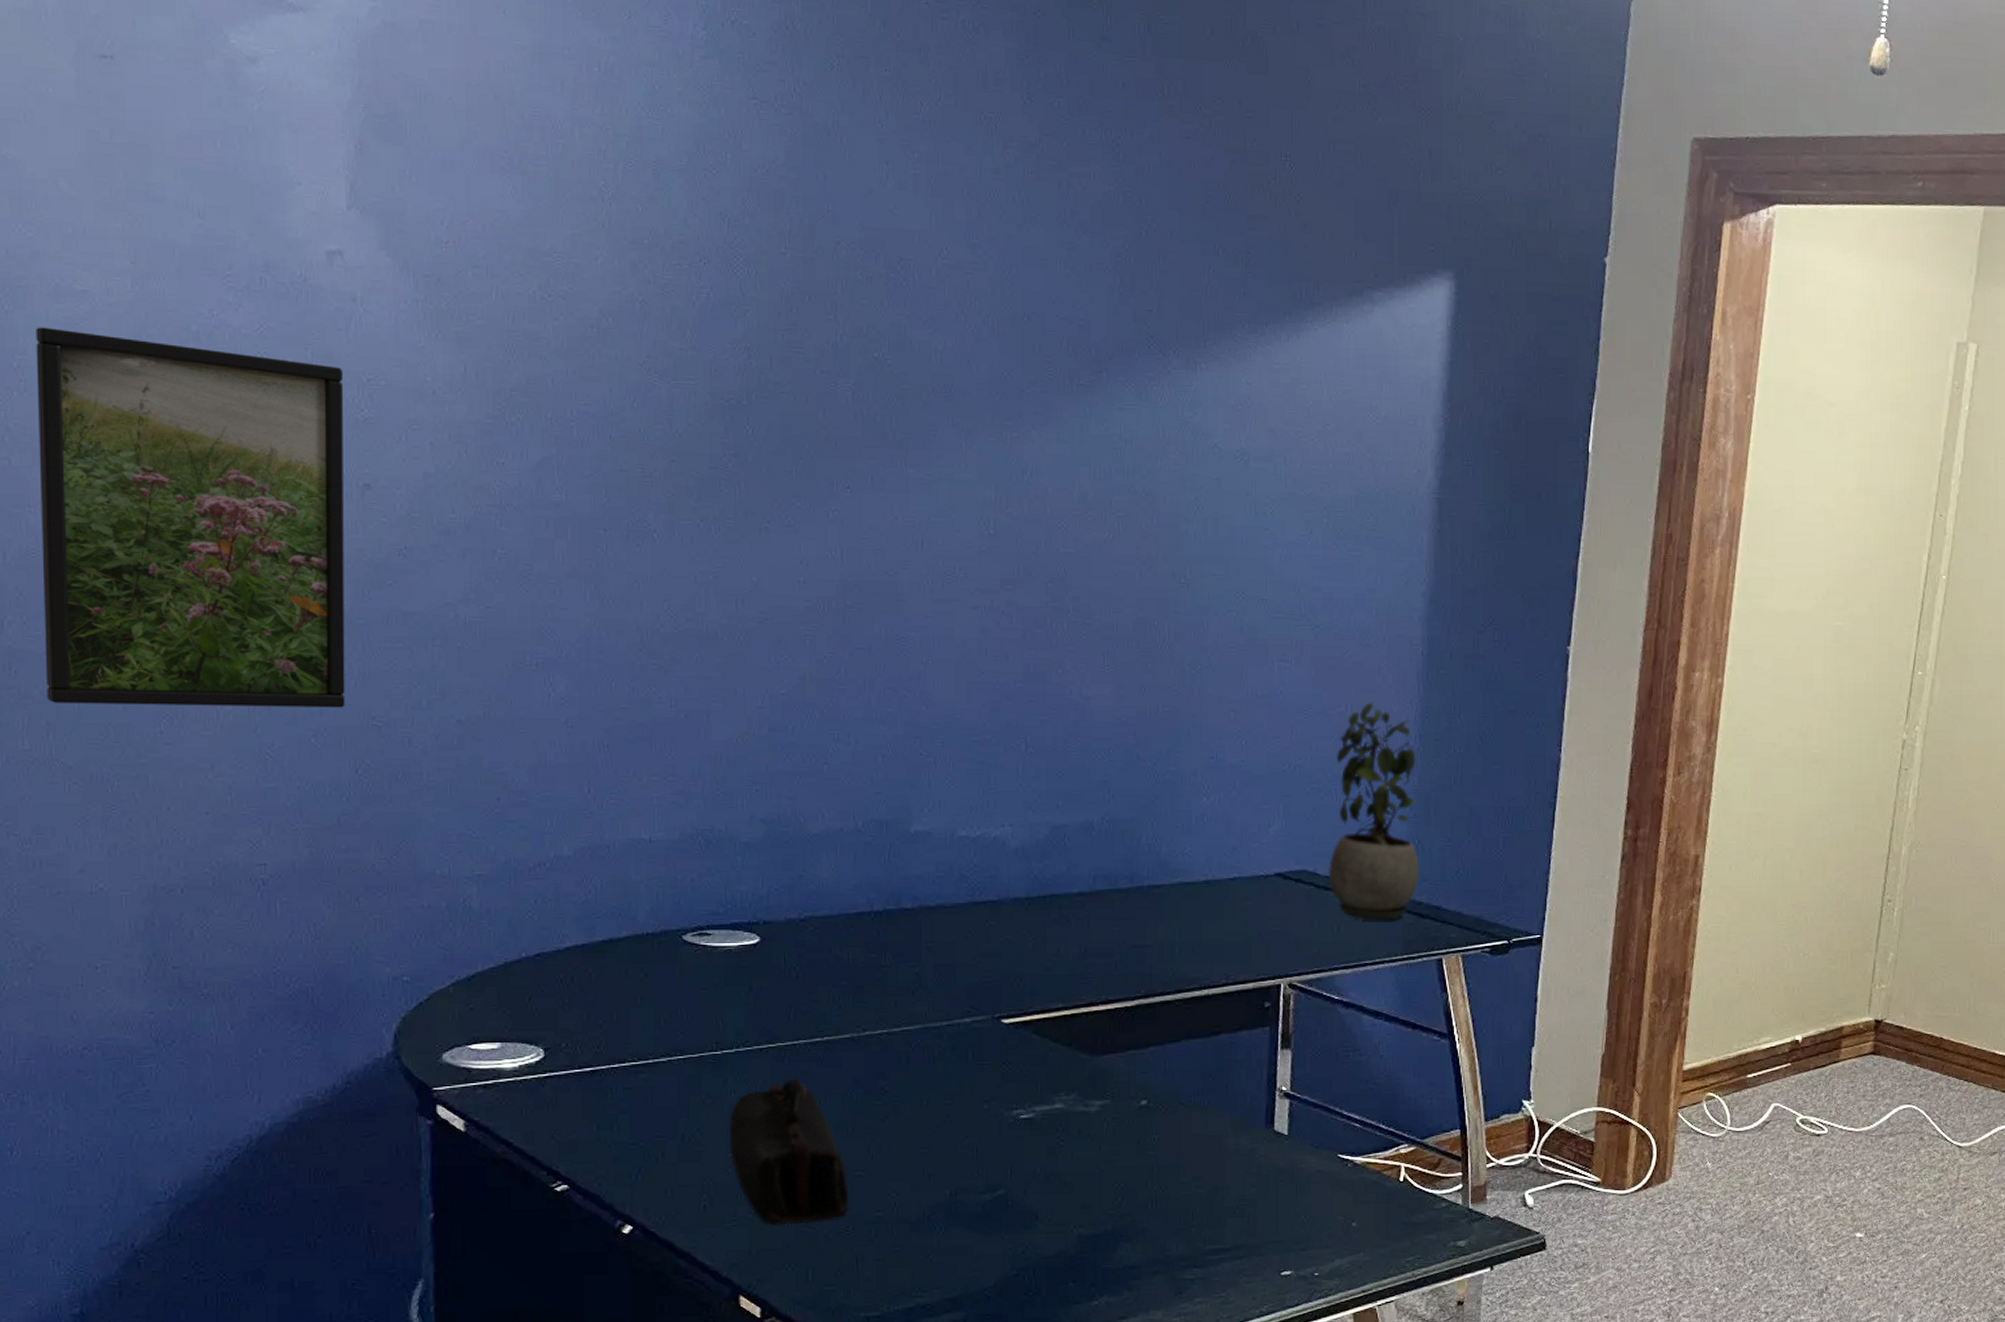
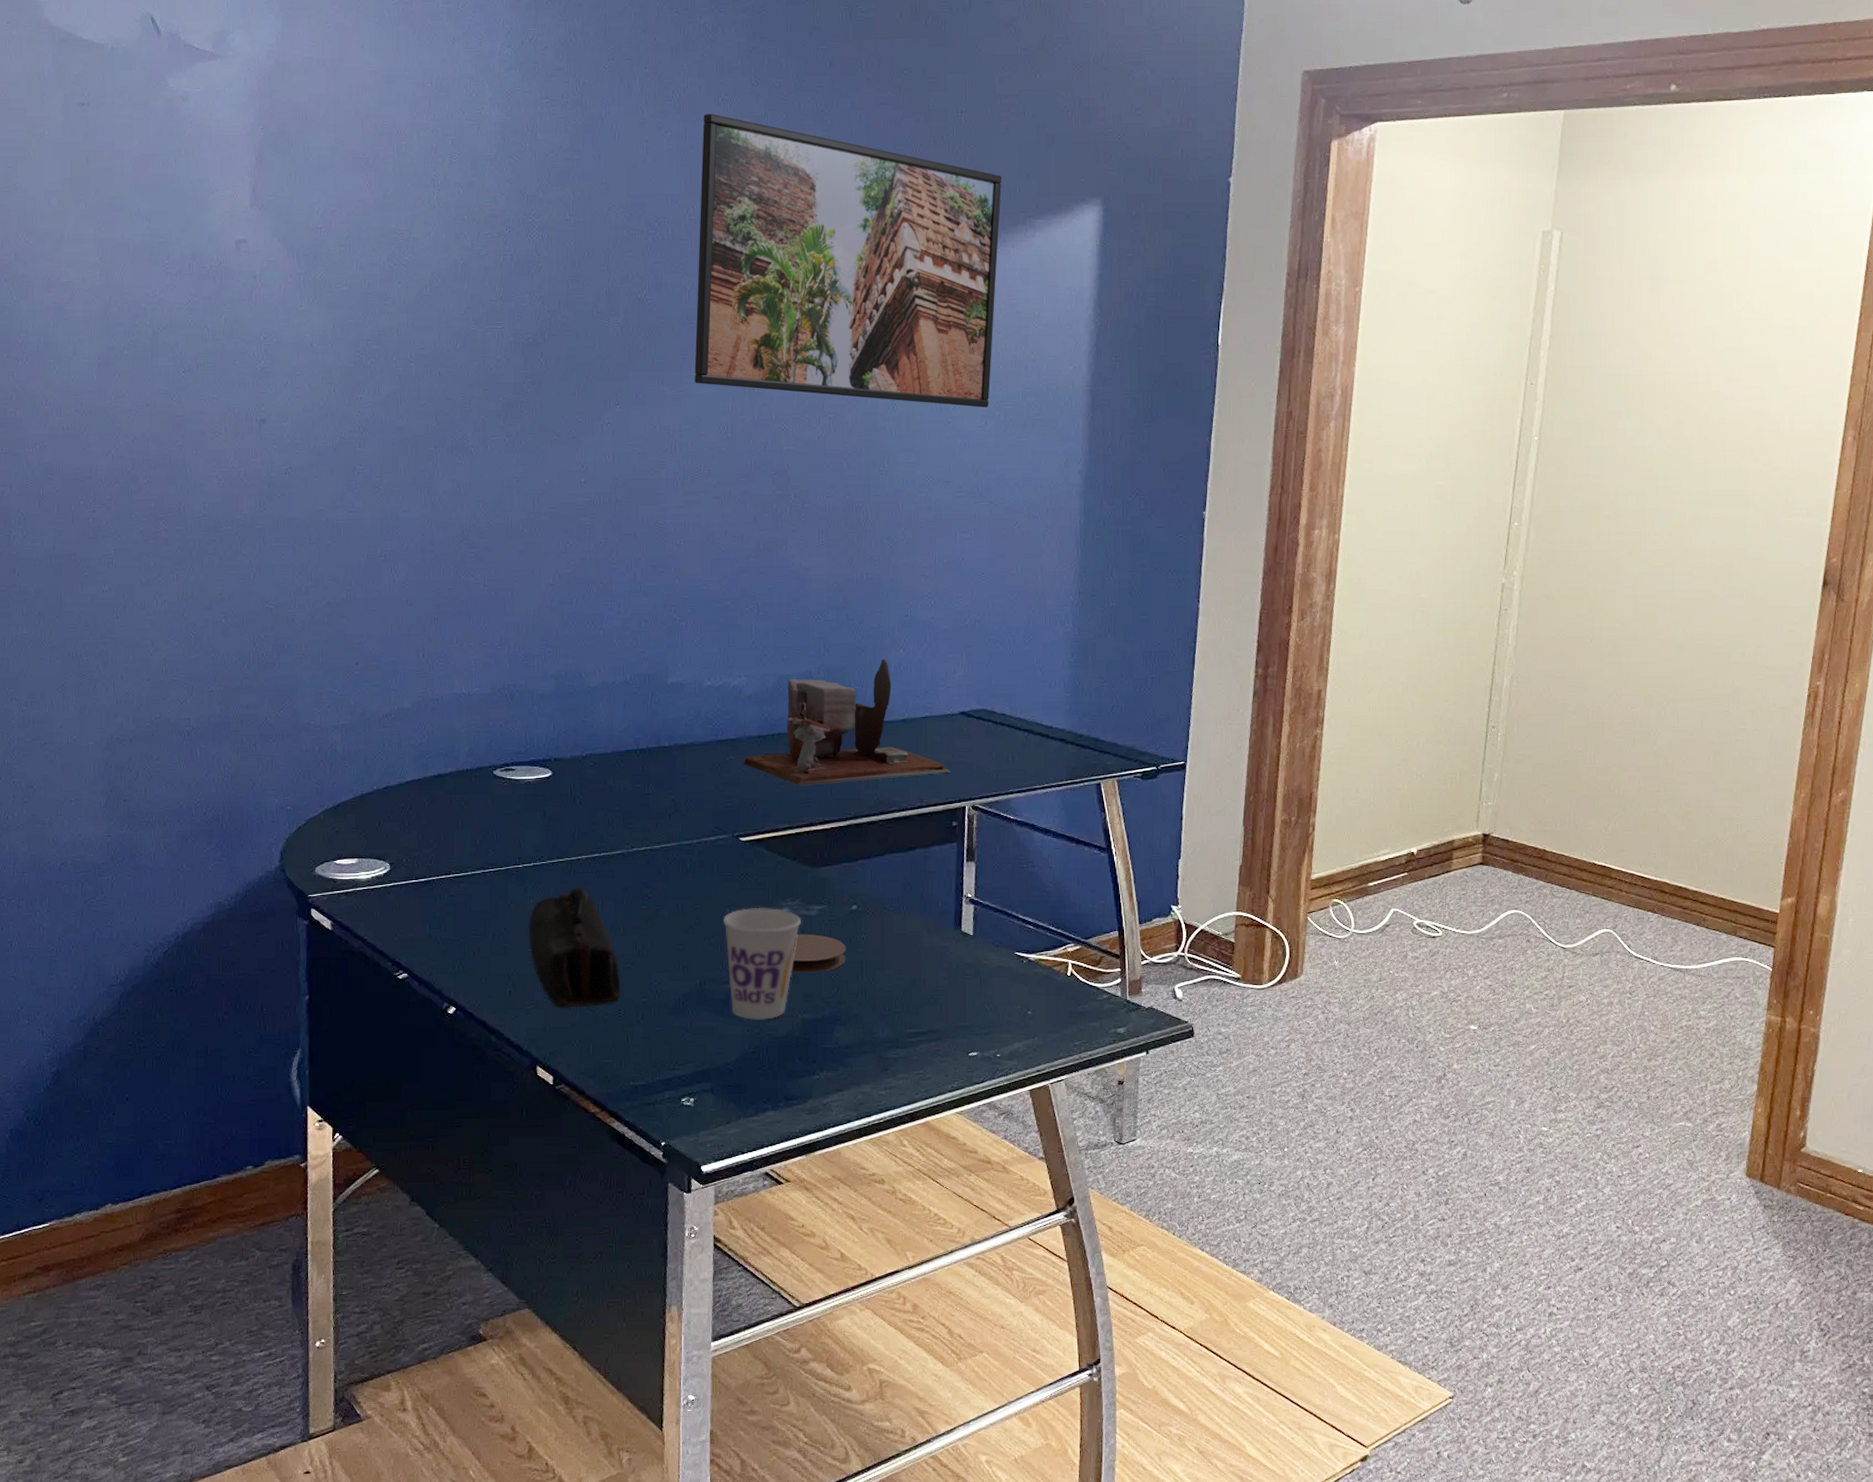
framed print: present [36,327,345,708] -> none [34,311,247,598]
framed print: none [947,133,1334,513] -> present [694,113,1002,408]
cup: none [980,1102,1077,1237] -> present [723,907,801,1020]
desk organizer: none [1007,808,1264,958] -> present [743,659,951,786]
coaster: none [1063,1134,1133,1181] -> present [790,933,846,973]
potted plant: present [1327,702,1420,921] -> none [1003,565,1081,751]

